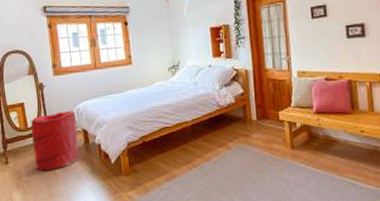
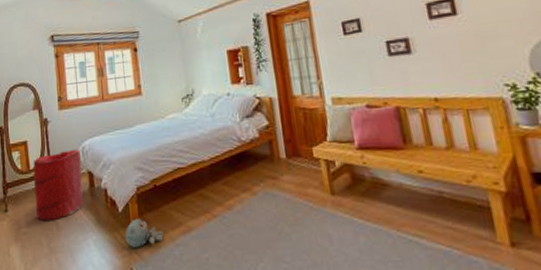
plush toy: none [117,169,151,192] -> present [125,219,164,249]

